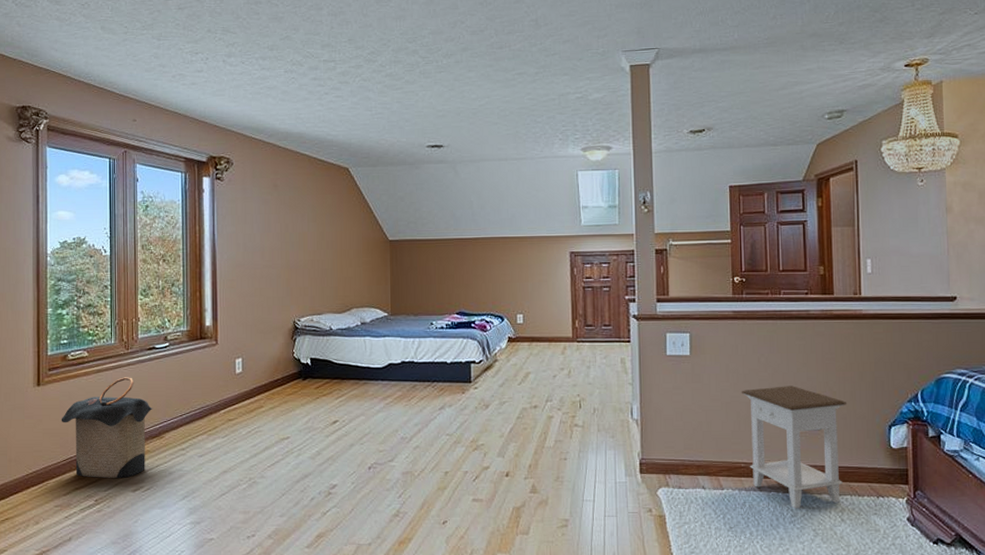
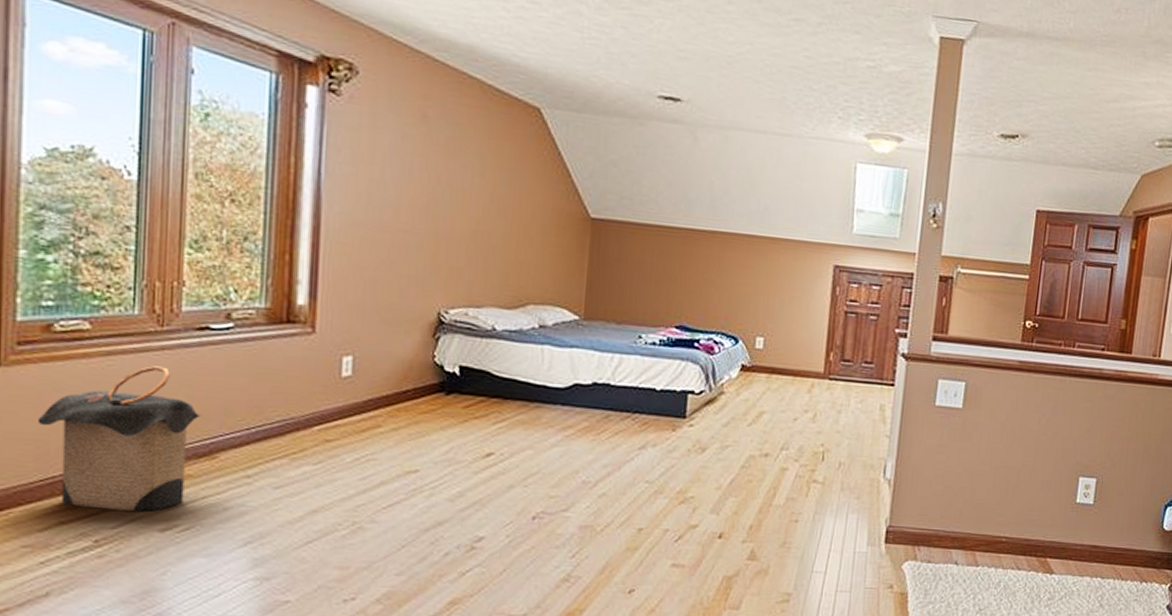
nightstand: present [741,386,847,509] -> none [1010,453,1127,591]

